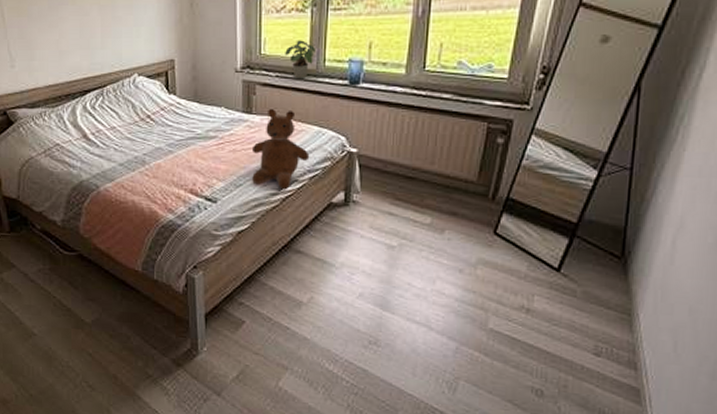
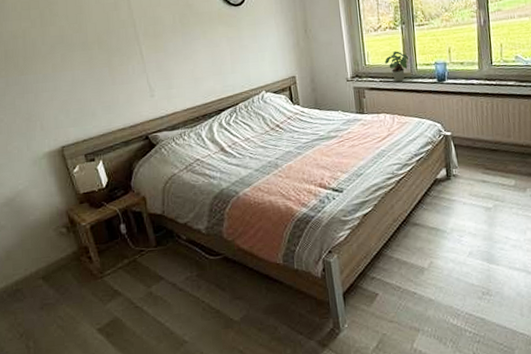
teddy bear: present [251,109,310,190] -> none [367,108,415,174]

